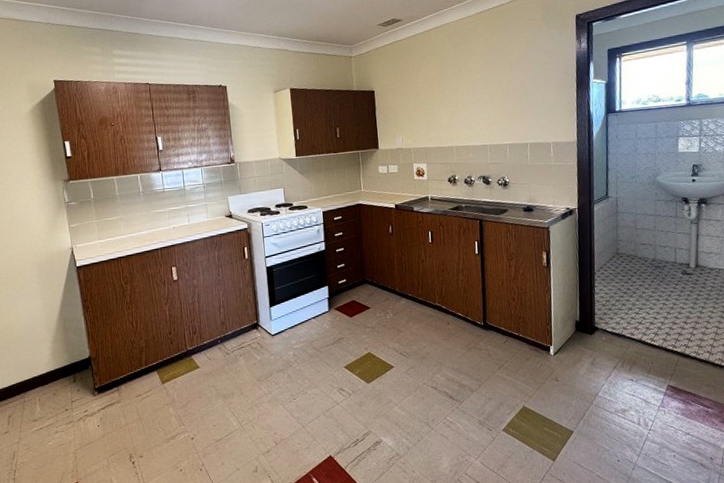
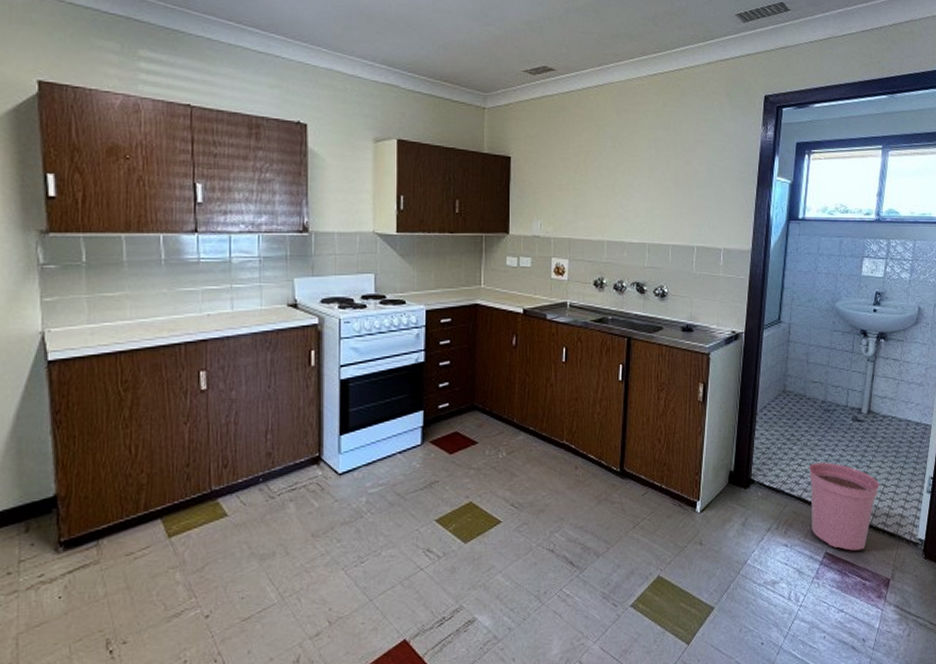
plant pot: none [646,310,714,383] -> present [809,462,880,551]

